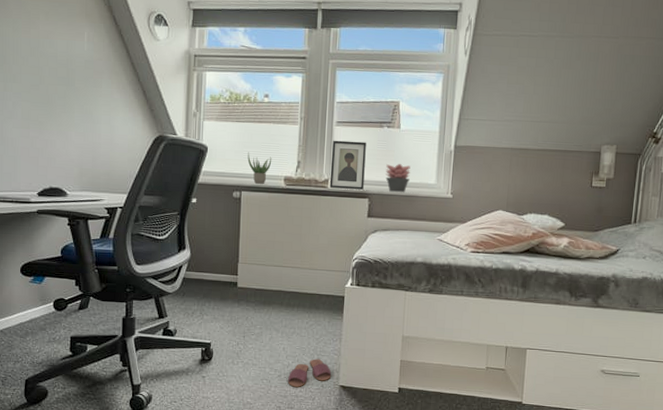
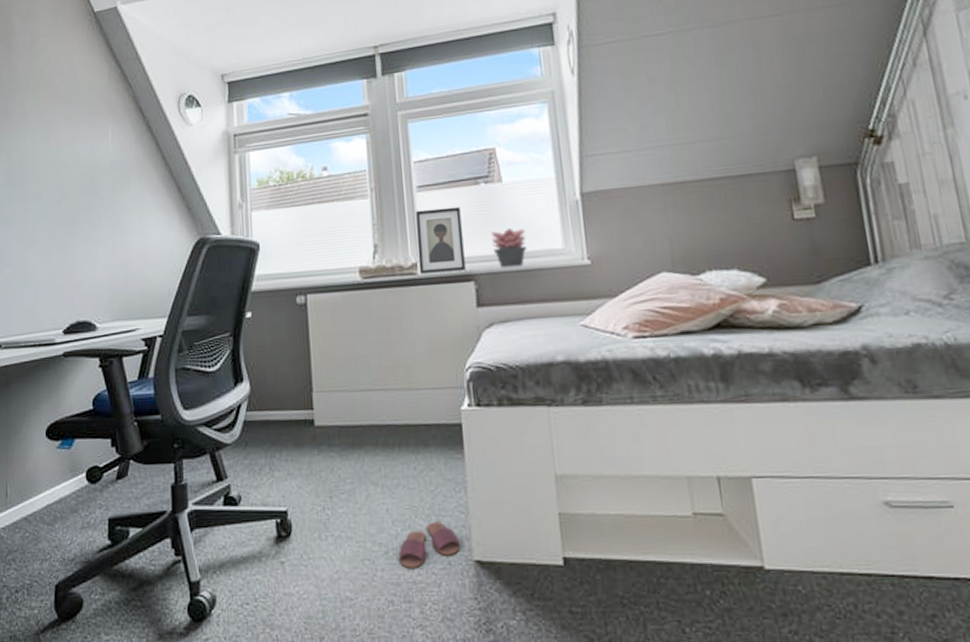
potted plant: present [247,152,272,185] -> none [309,242,341,283]

